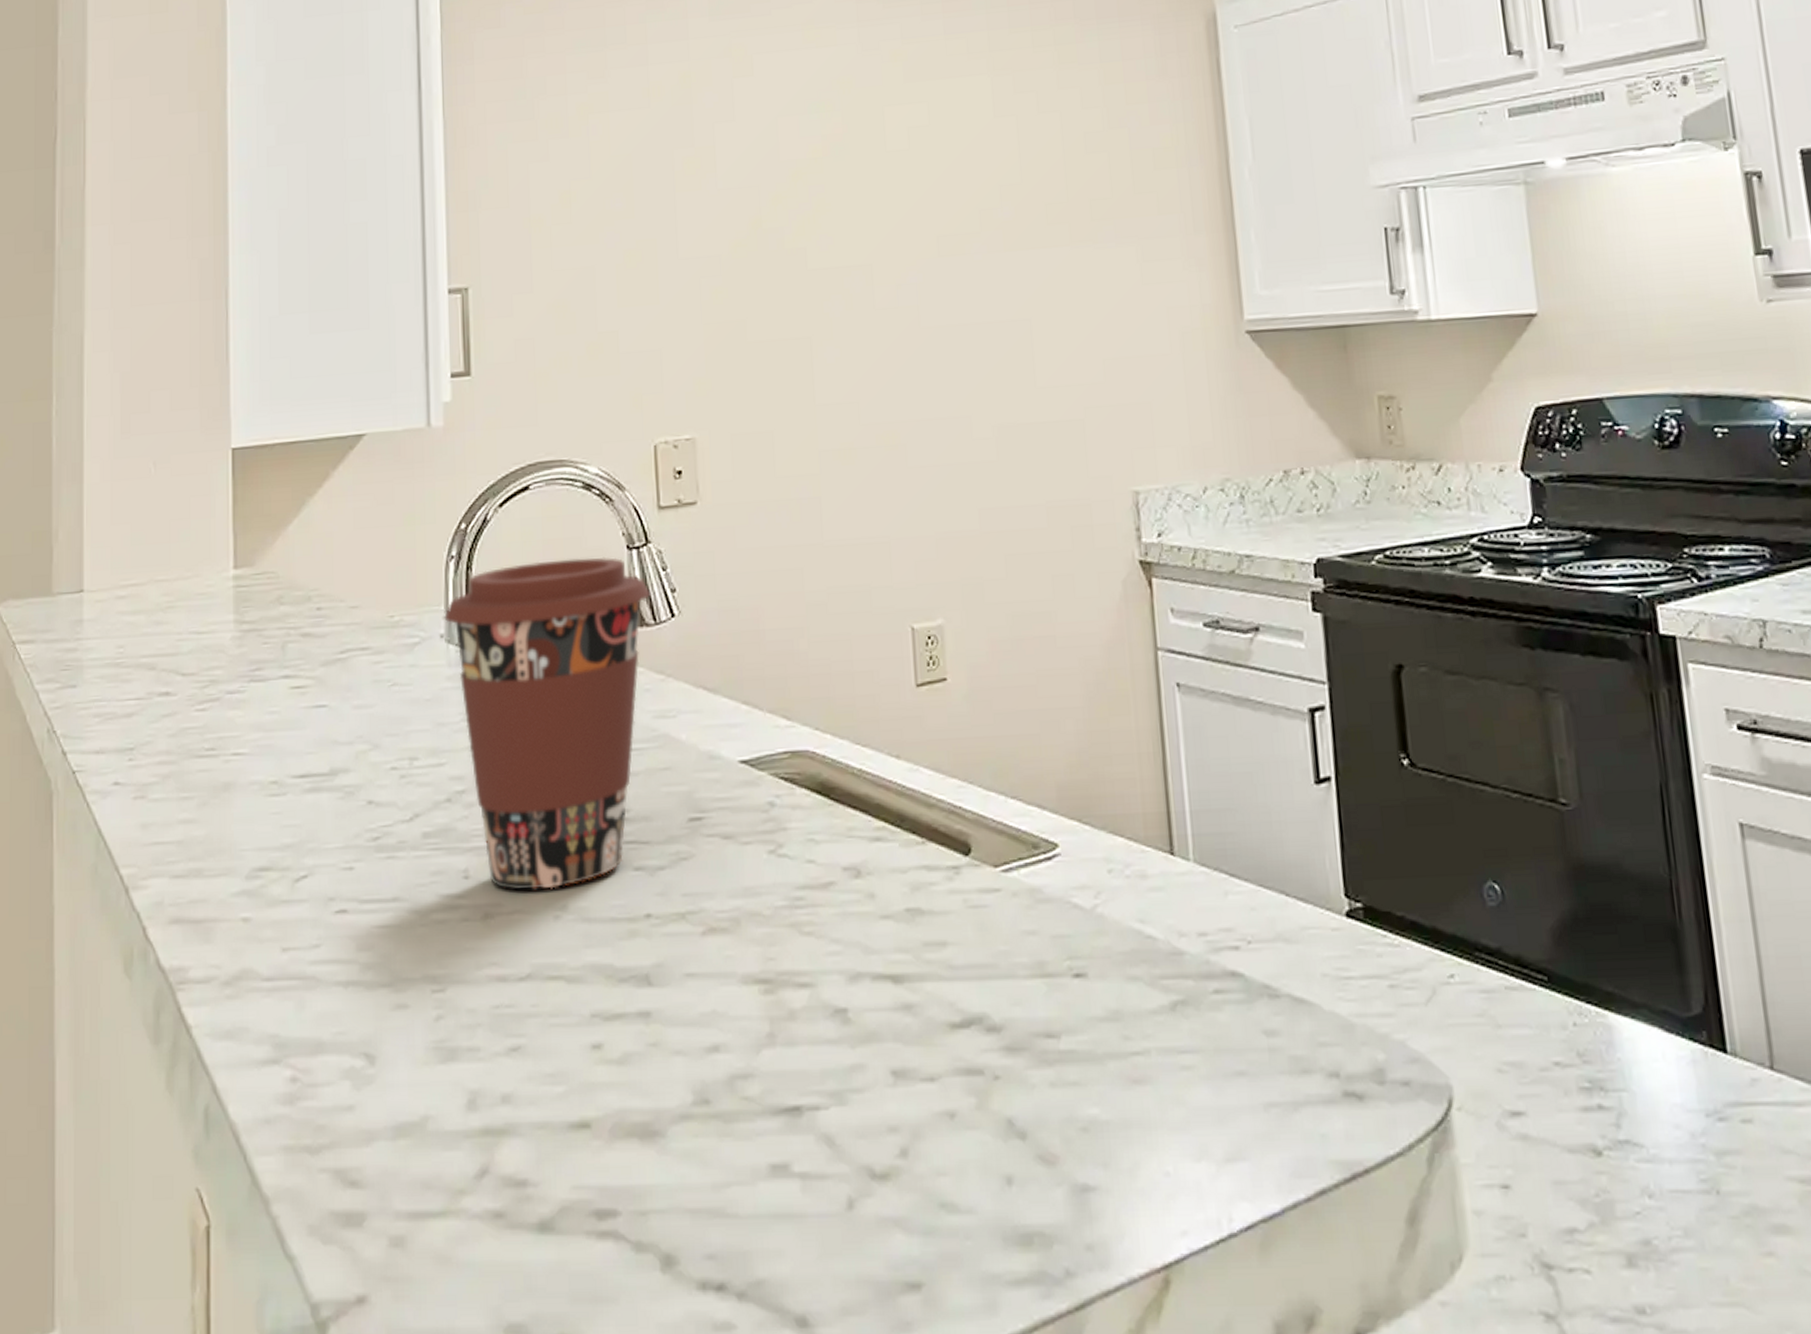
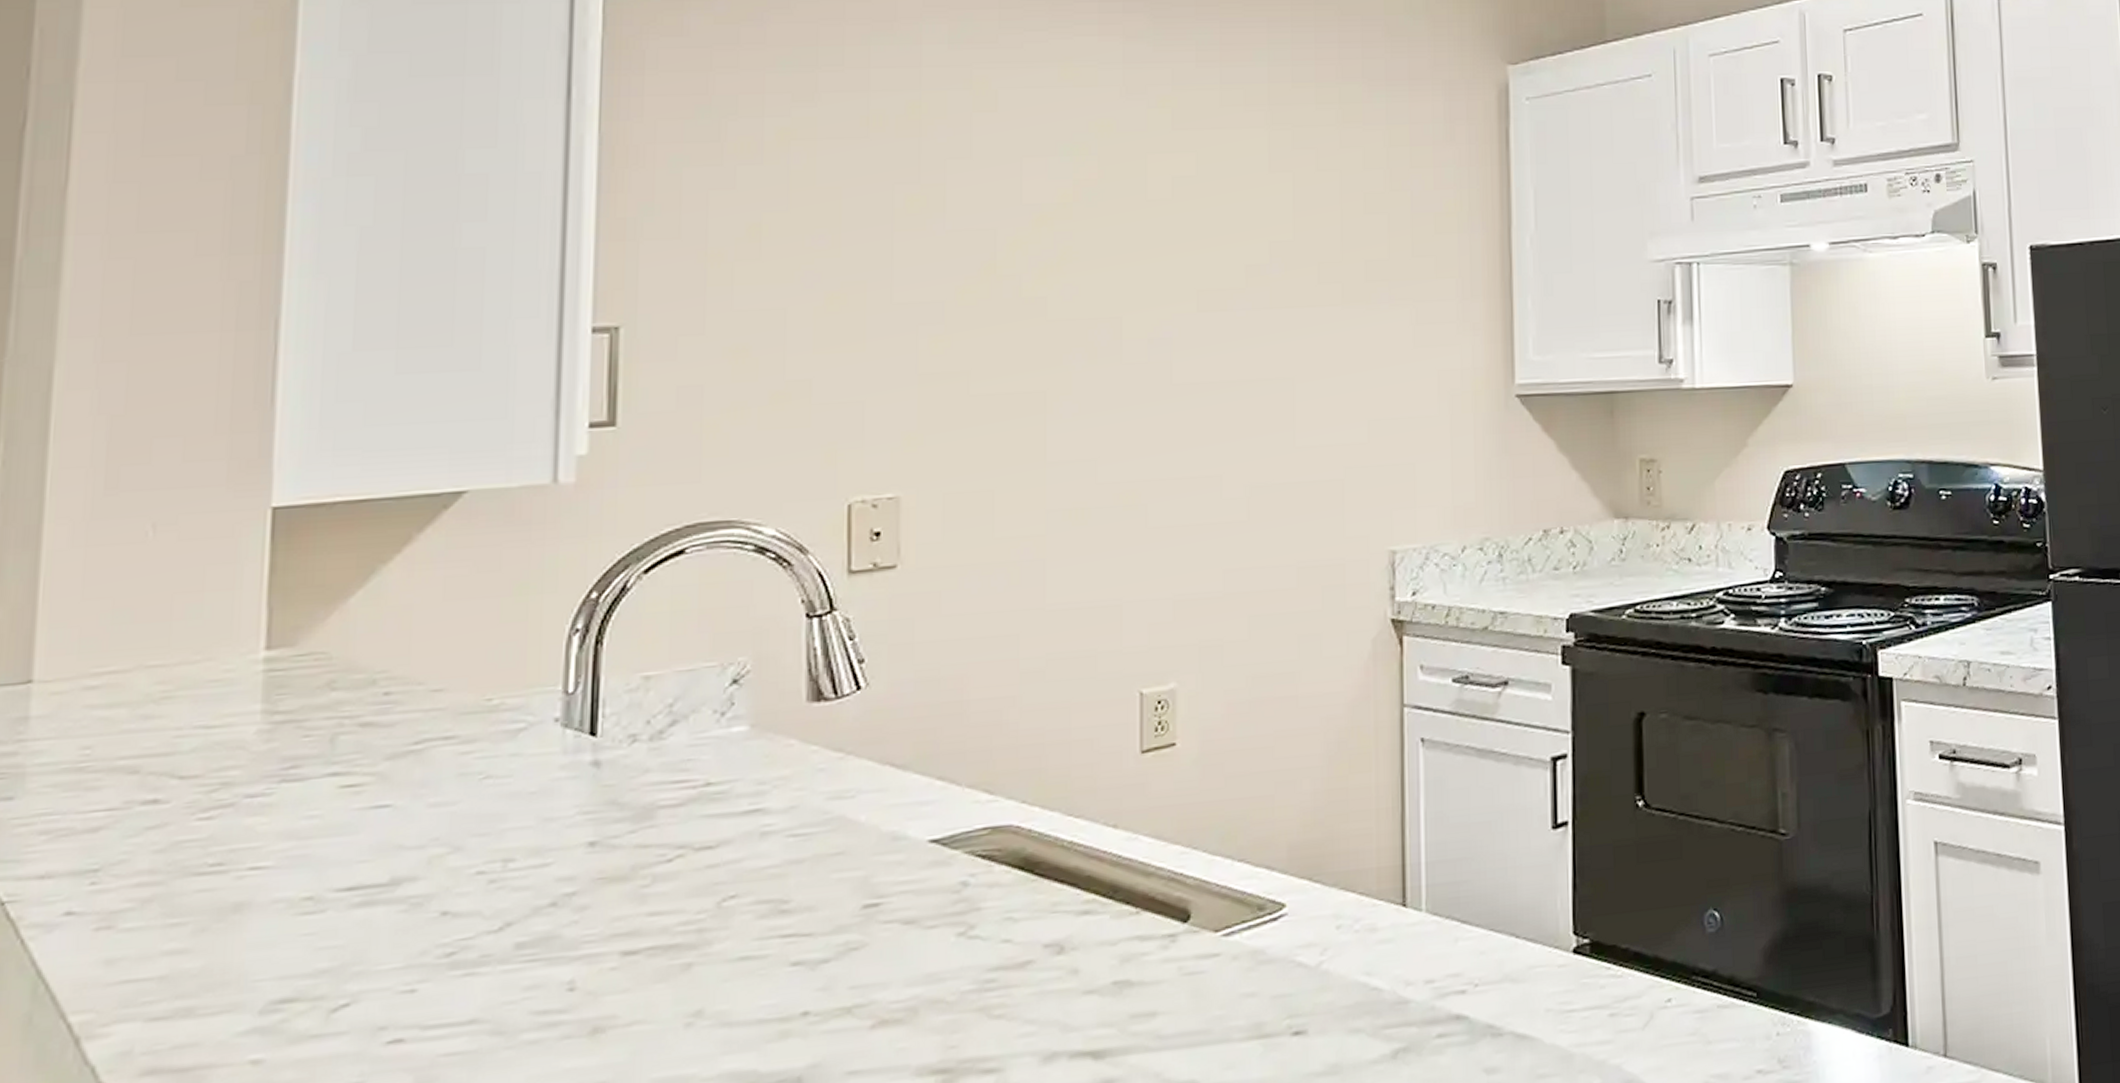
coffee cup: present [444,557,650,891] -> none [561,626,832,1000]

